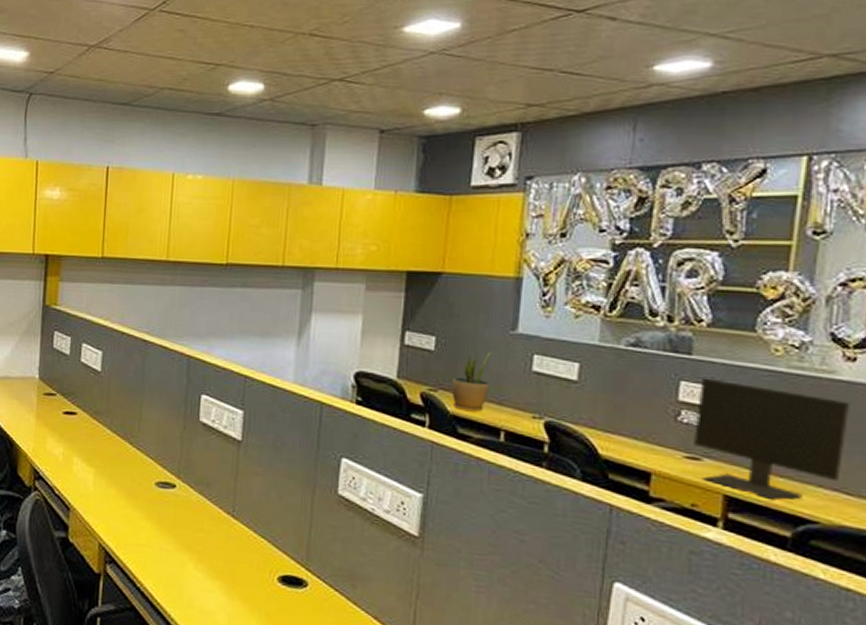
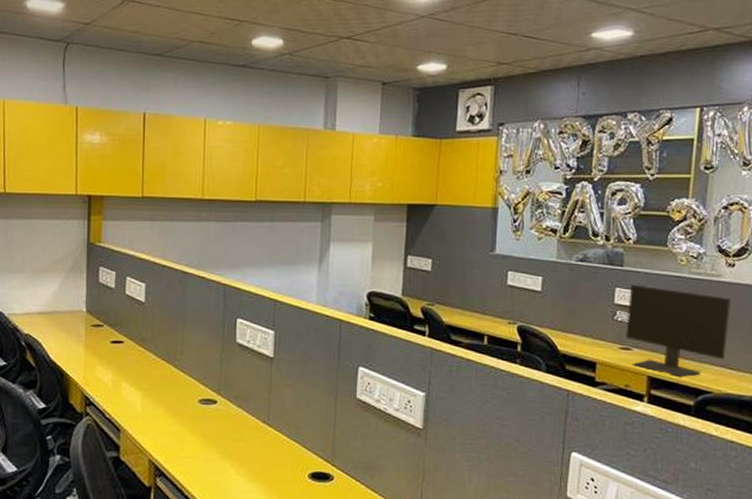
potted plant: present [451,352,491,412] -> none [445,271,475,321]

